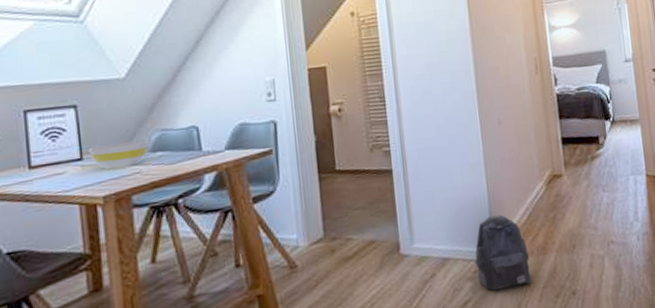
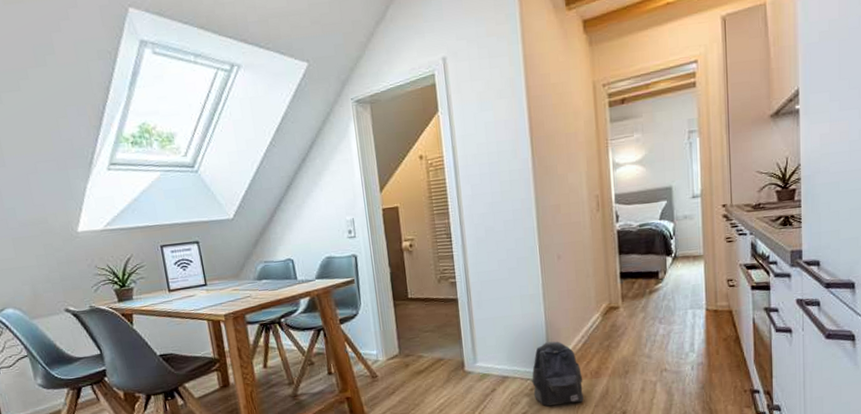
bowl: present [88,140,150,170] -> none [210,270,256,294]

